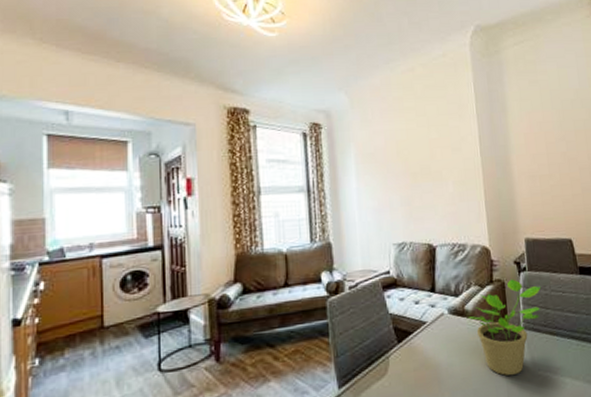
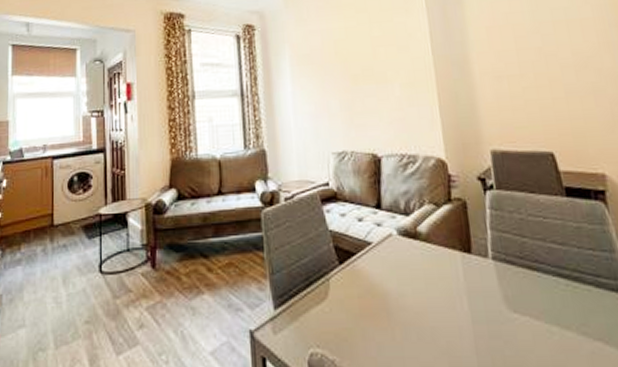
potted plant: present [468,279,542,376] -> none [421,198,515,314]

